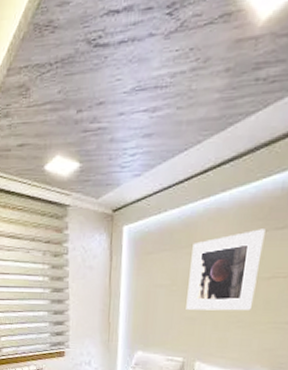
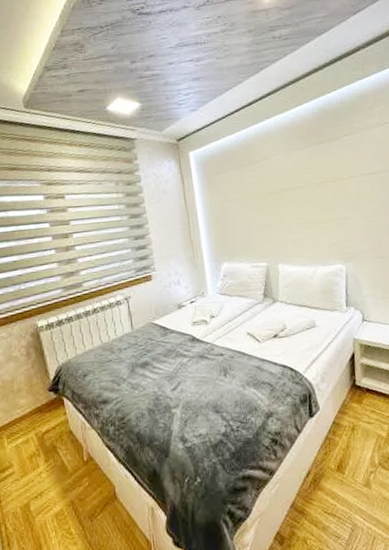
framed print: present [186,229,266,311] -> none [253,144,314,218]

